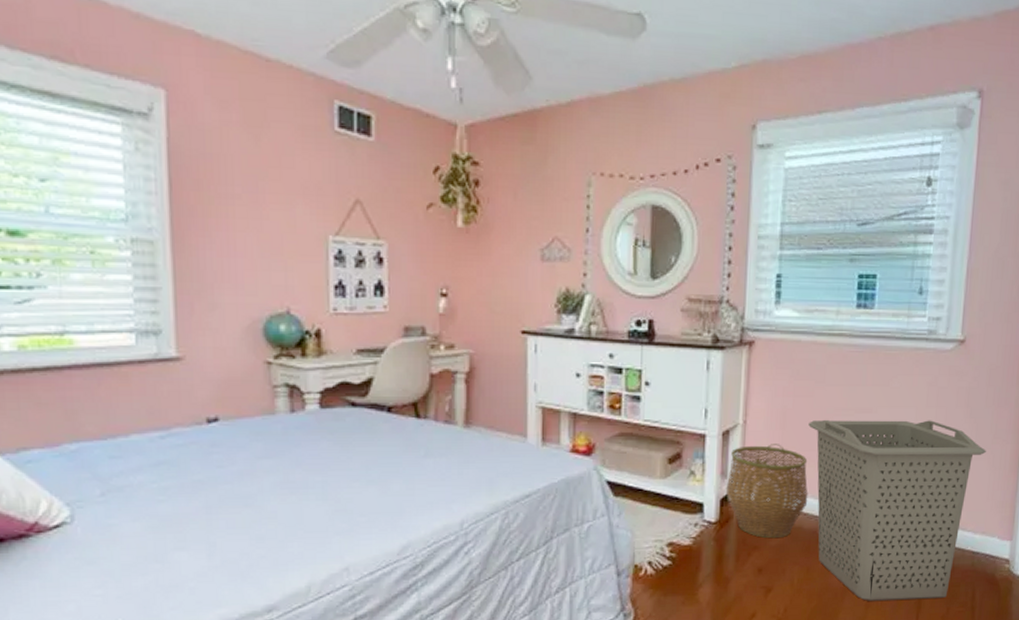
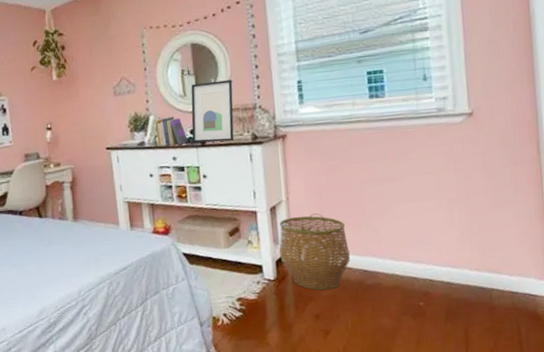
books: none [591,299,632,339] -> present [155,117,188,147]
picture frame: none [637,259,699,342] -> present [191,79,234,143]
laundry basket: present [808,419,986,602] -> none [342,182,509,339]

